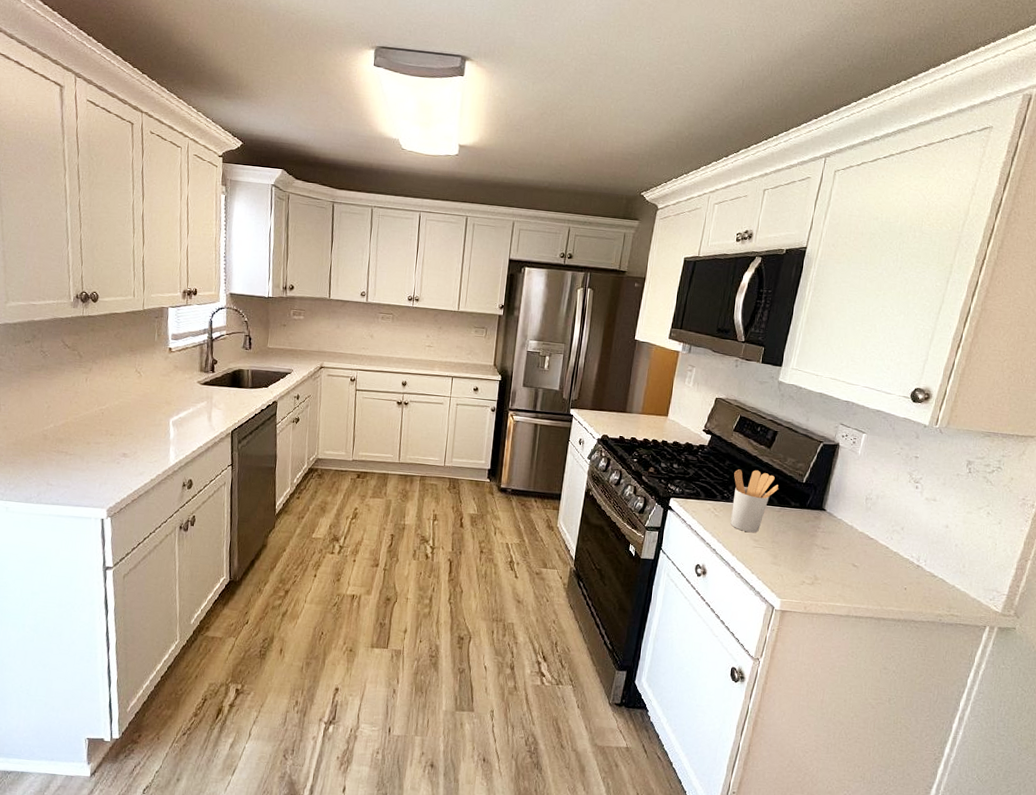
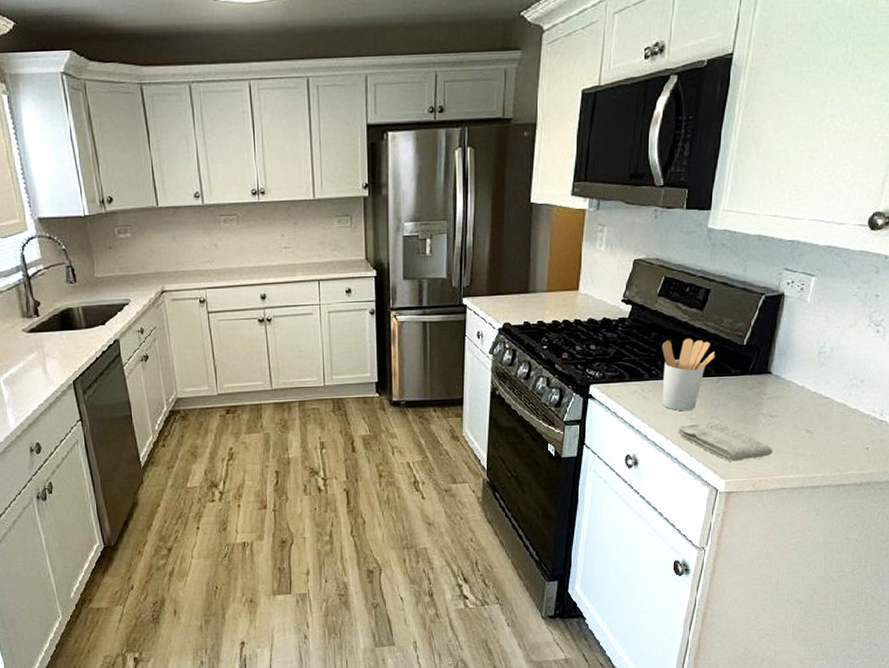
washcloth: none [742,545,823,584] -> present [677,421,772,462]

